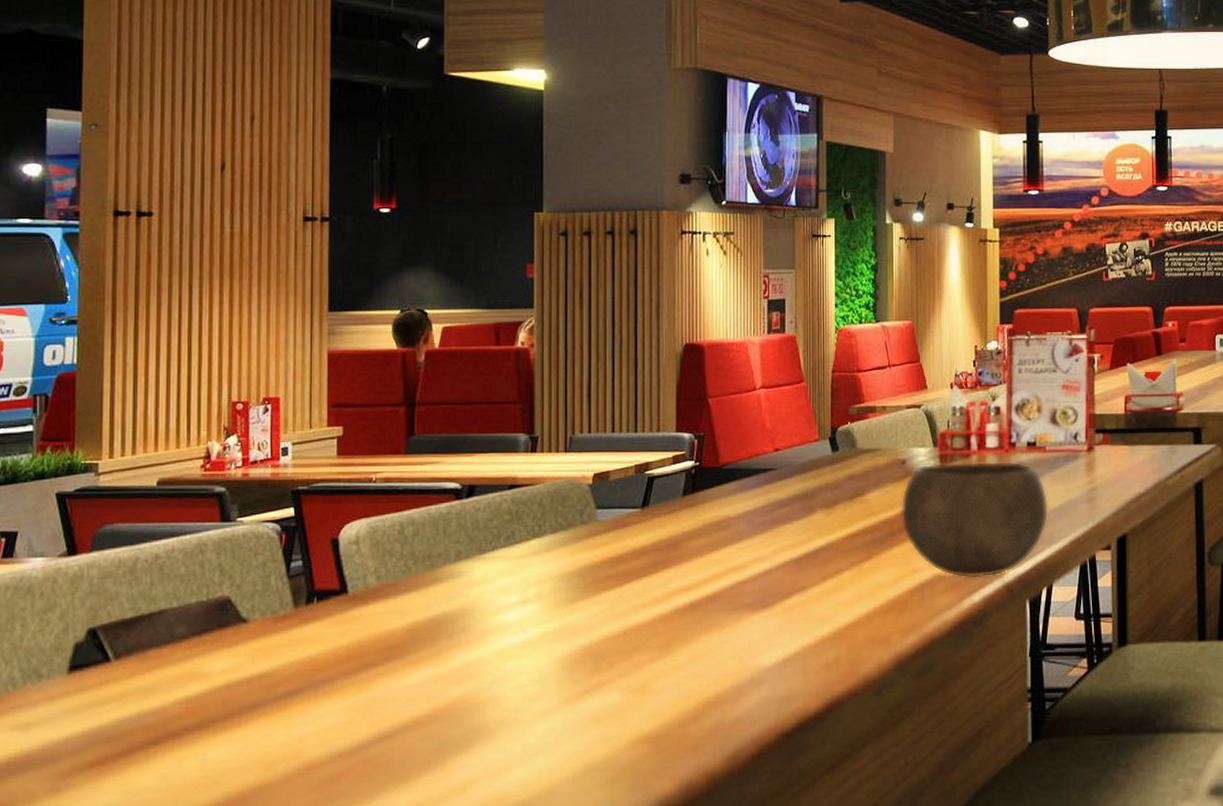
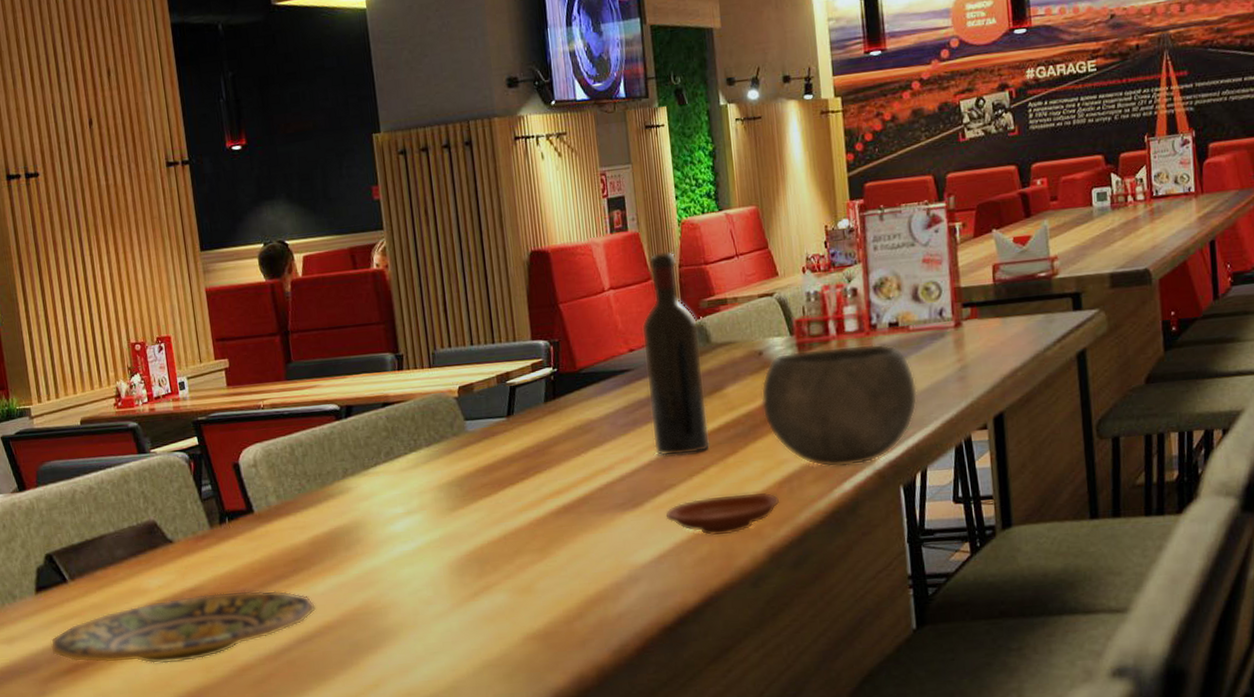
plate: none [77,679,404,759] -> present [51,590,316,664]
wine bottle: none [789,356,847,558] -> present [641,252,711,457]
plate: none [795,599,909,640] -> present [665,492,779,535]

